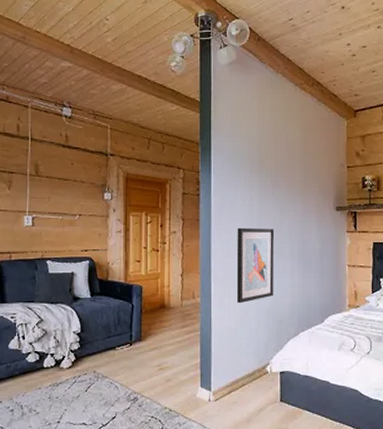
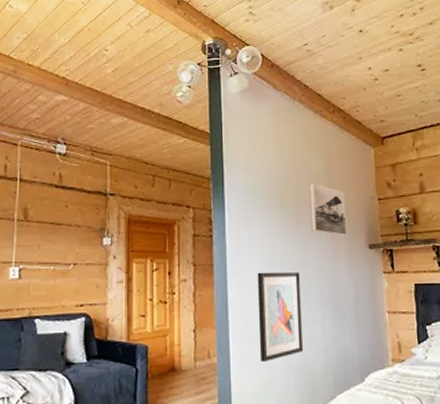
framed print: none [286,150,318,198] -> present [309,182,347,235]

